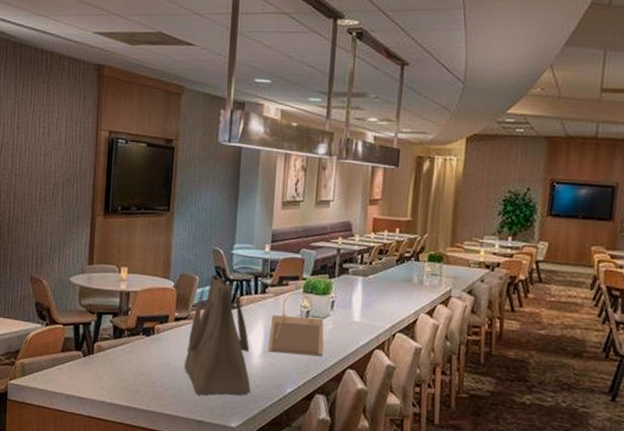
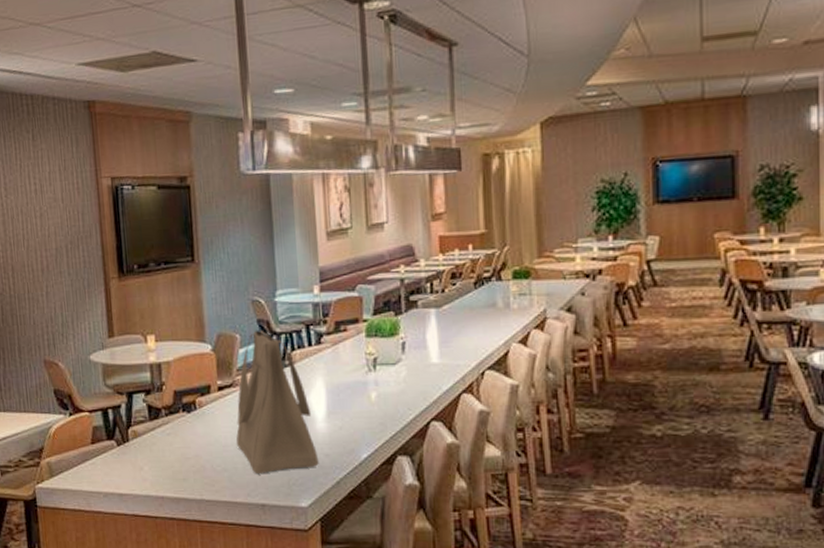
handbag: present [267,292,324,356] -> none [332,337,401,413]

